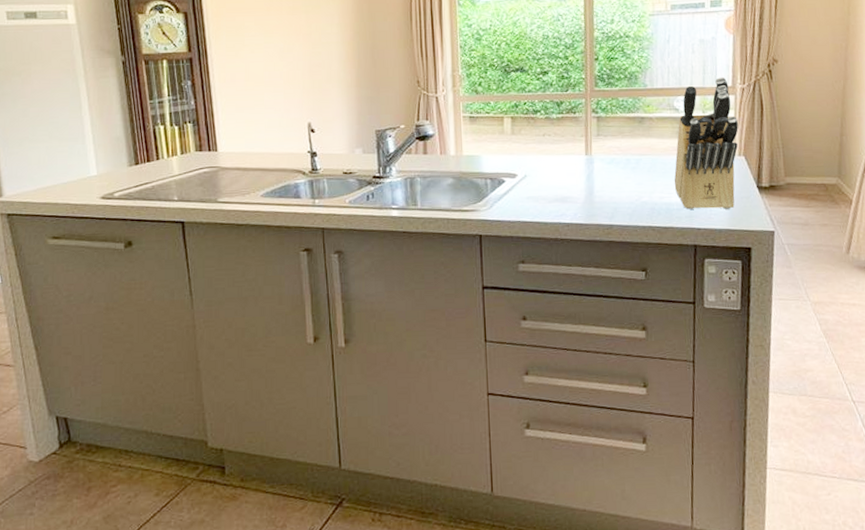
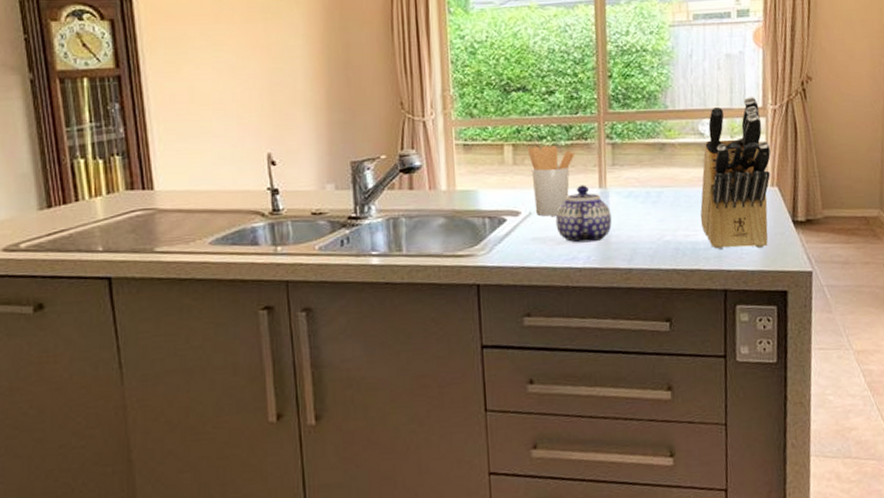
utensil holder: none [524,118,565,179] -> present [527,146,575,217]
teapot: none [547,152,596,202] -> present [555,185,612,243]

